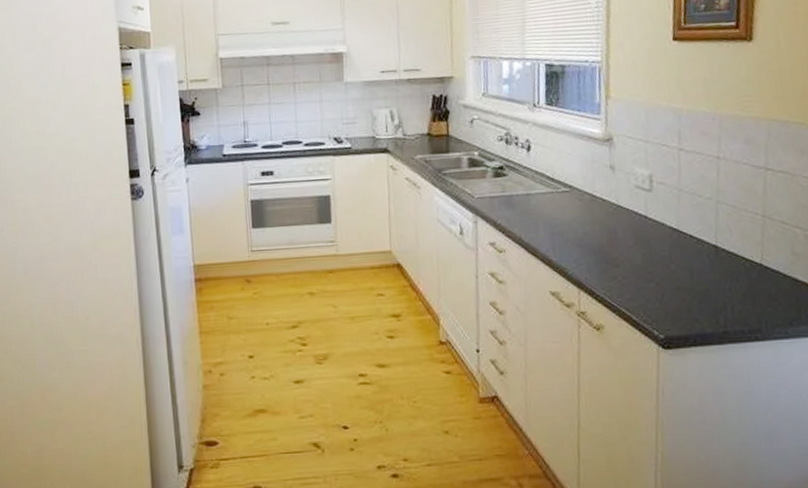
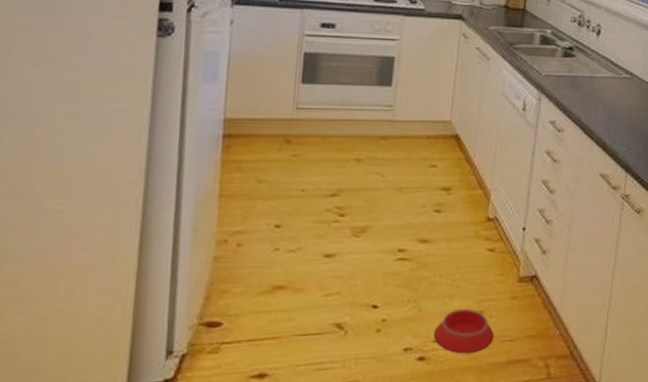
pet bowl: none [403,428,462,472] -> present [434,308,493,354]

